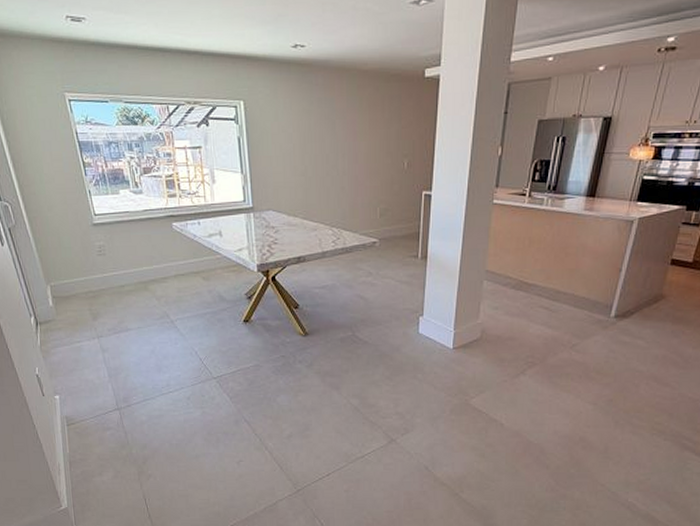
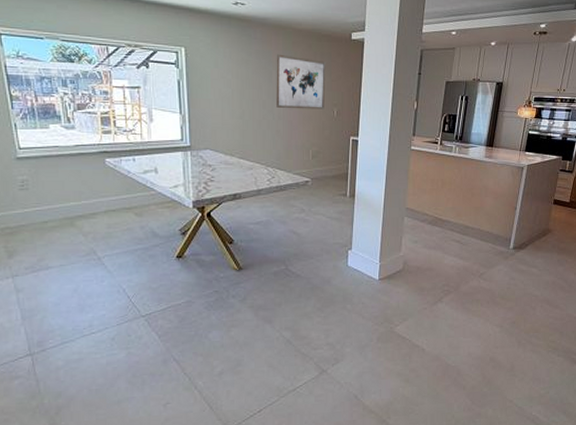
wall art: none [339,101,396,163] -> present [276,54,327,110]

